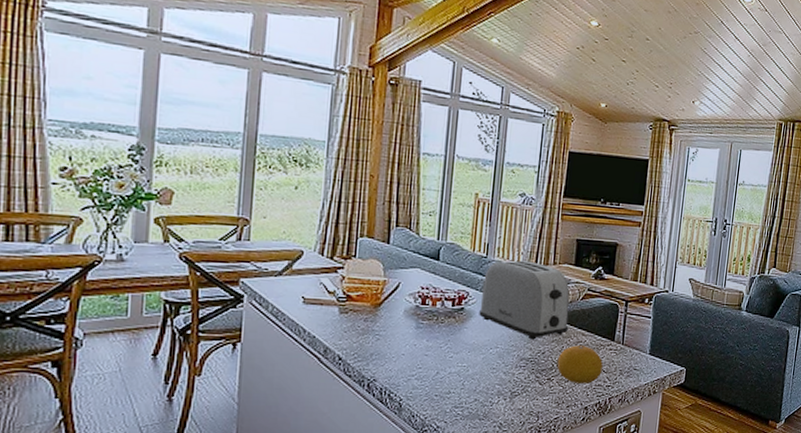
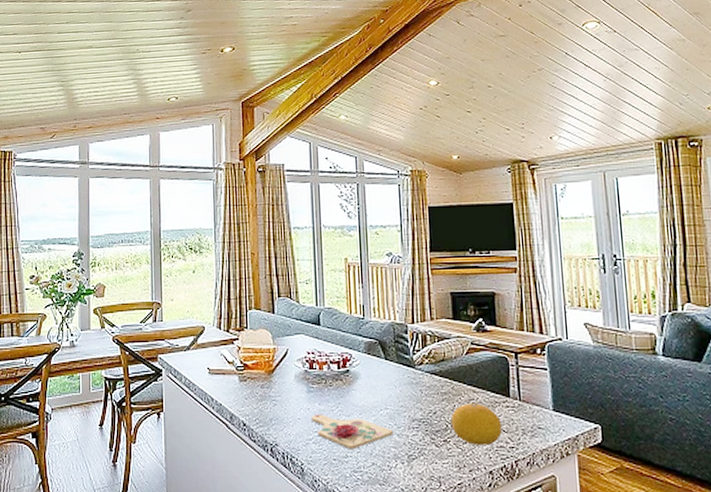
cutting board: none [417,350,500,387] -> present [311,414,393,450]
toaster: present [479,260,570,340] -> none [364,319,458,399]

